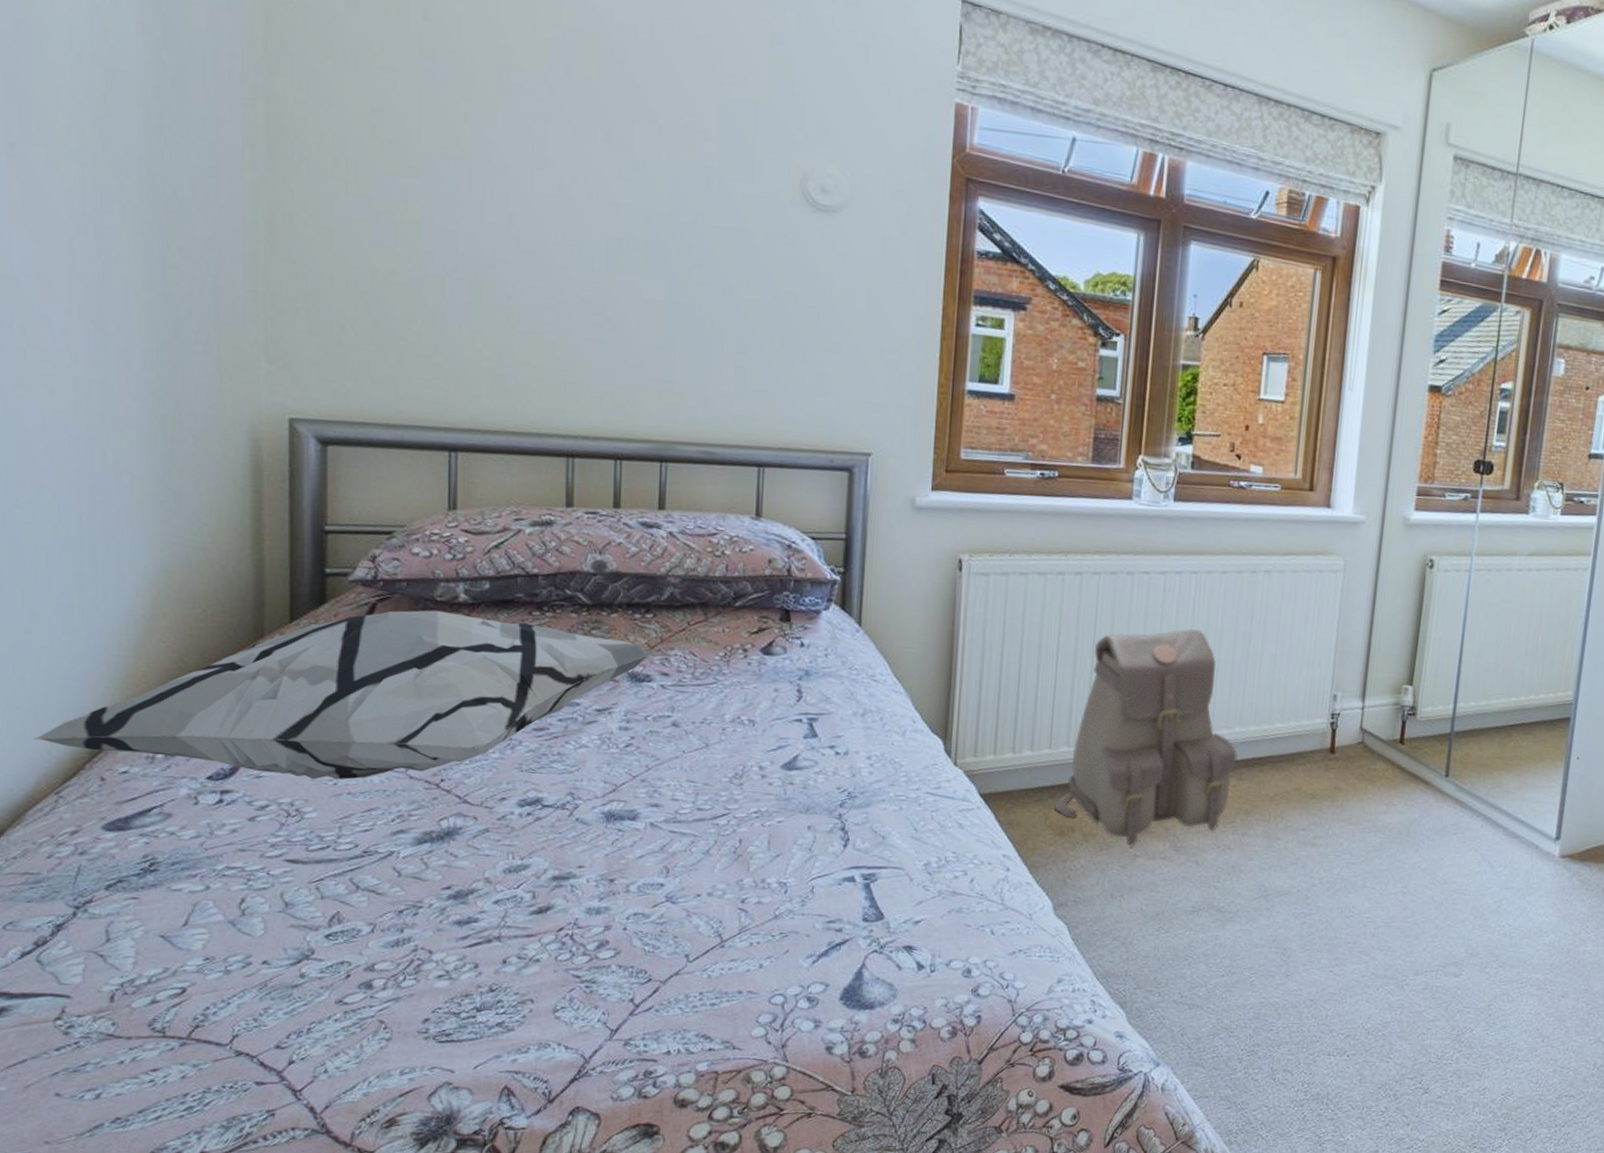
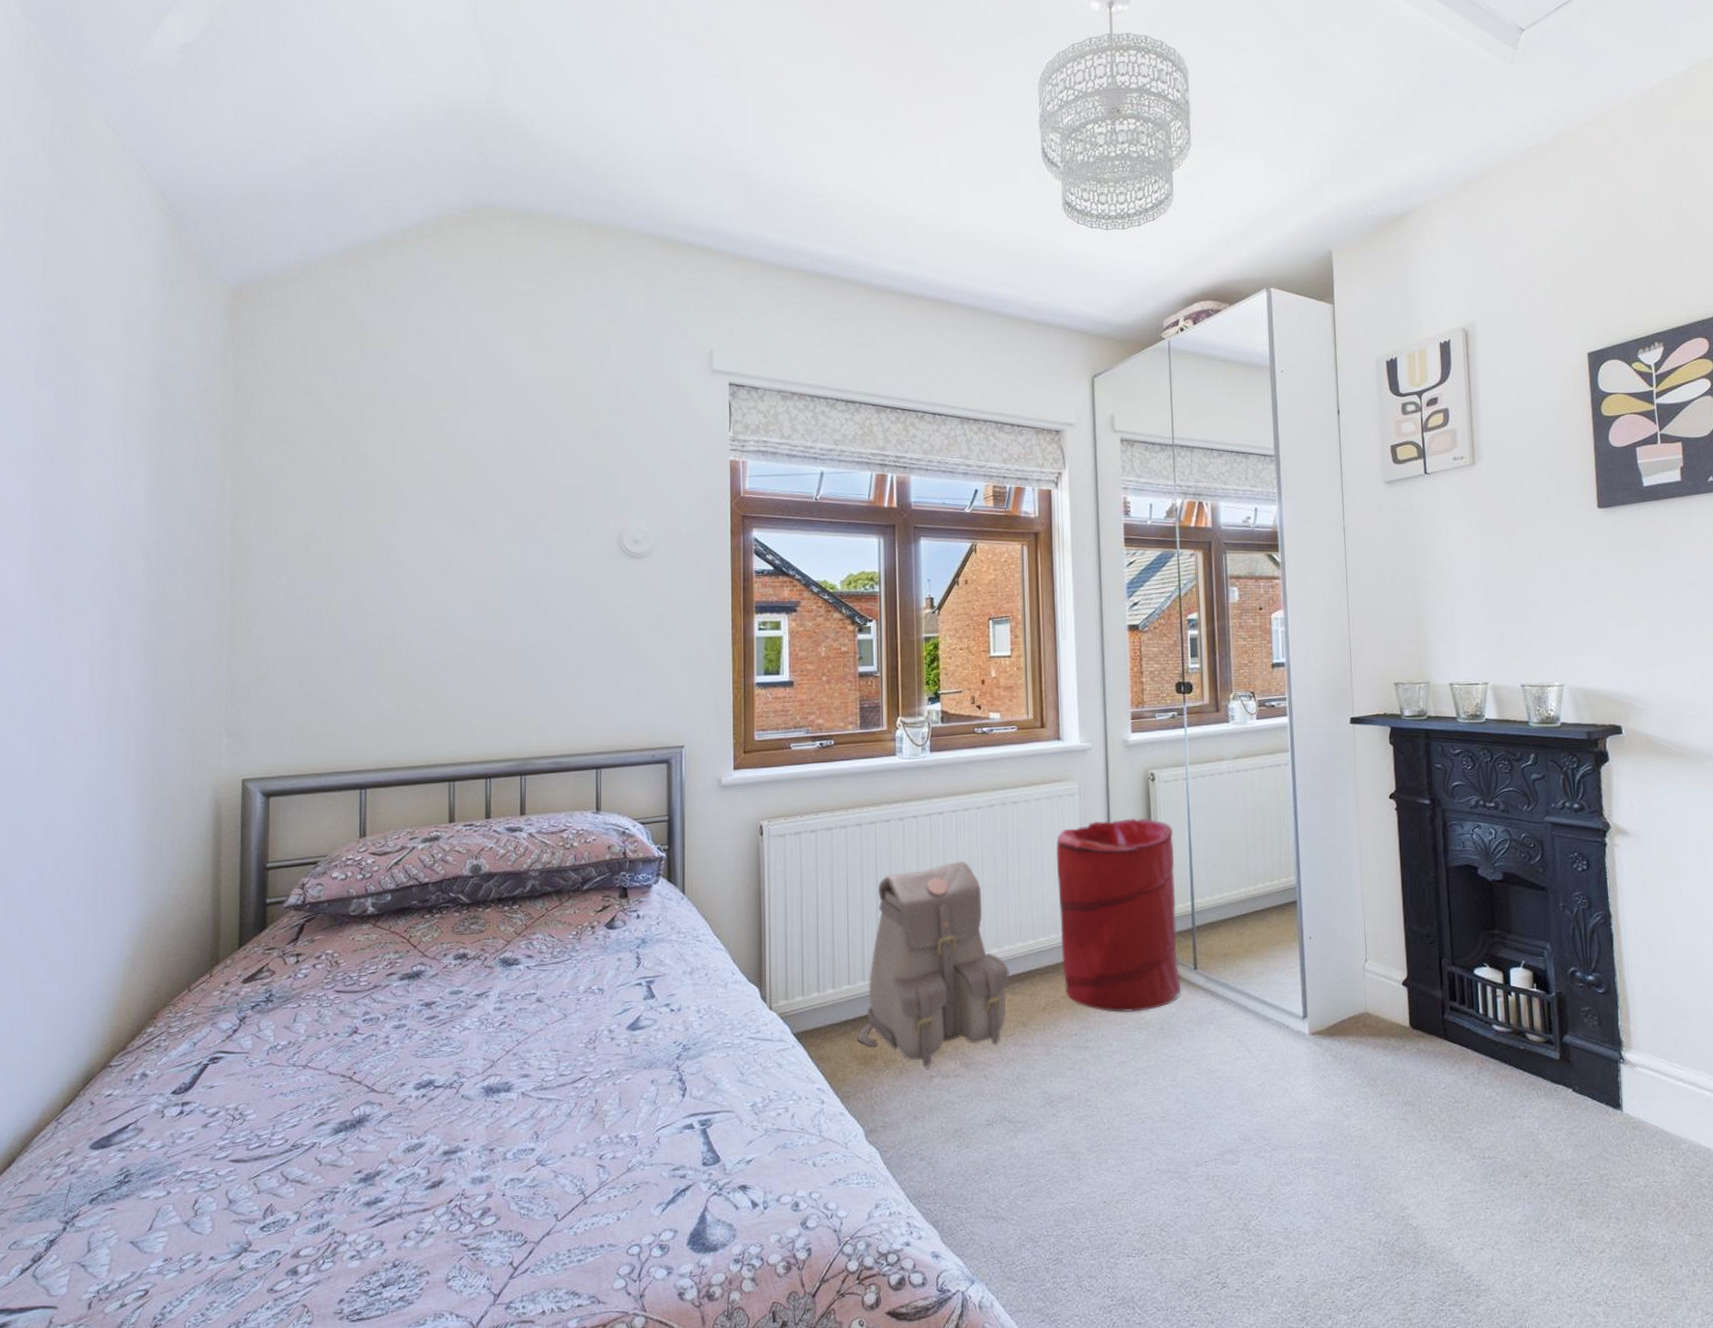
decorative pillow: present [32,610,655,780] -> none [41,923,521,1085]
laundry hamper: none [1298,604,1446,813] -> present [1056,818,1181,1012]

